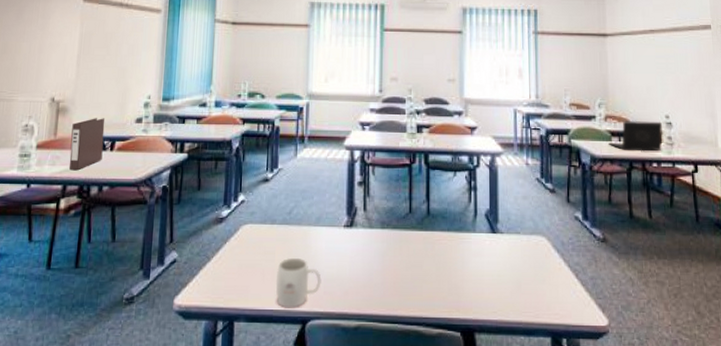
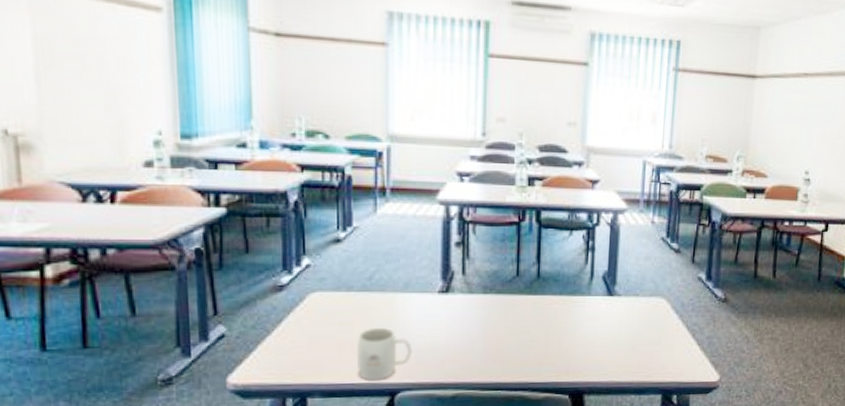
binder: present [69,118,105,171] -> none [44,159,100,229]
laptop: present [609,120,663,152] -> none [742,175,800,209]

